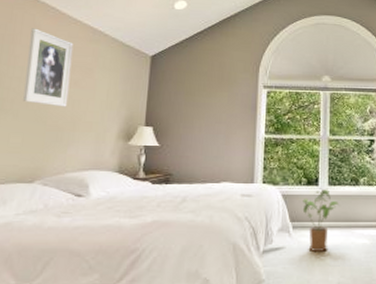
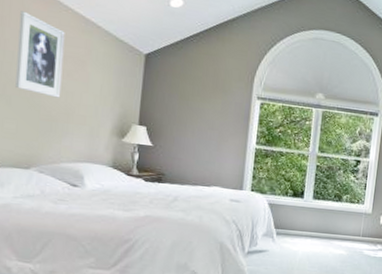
house plant: present [302,189,339,251] -> none [287,202,321,258]

